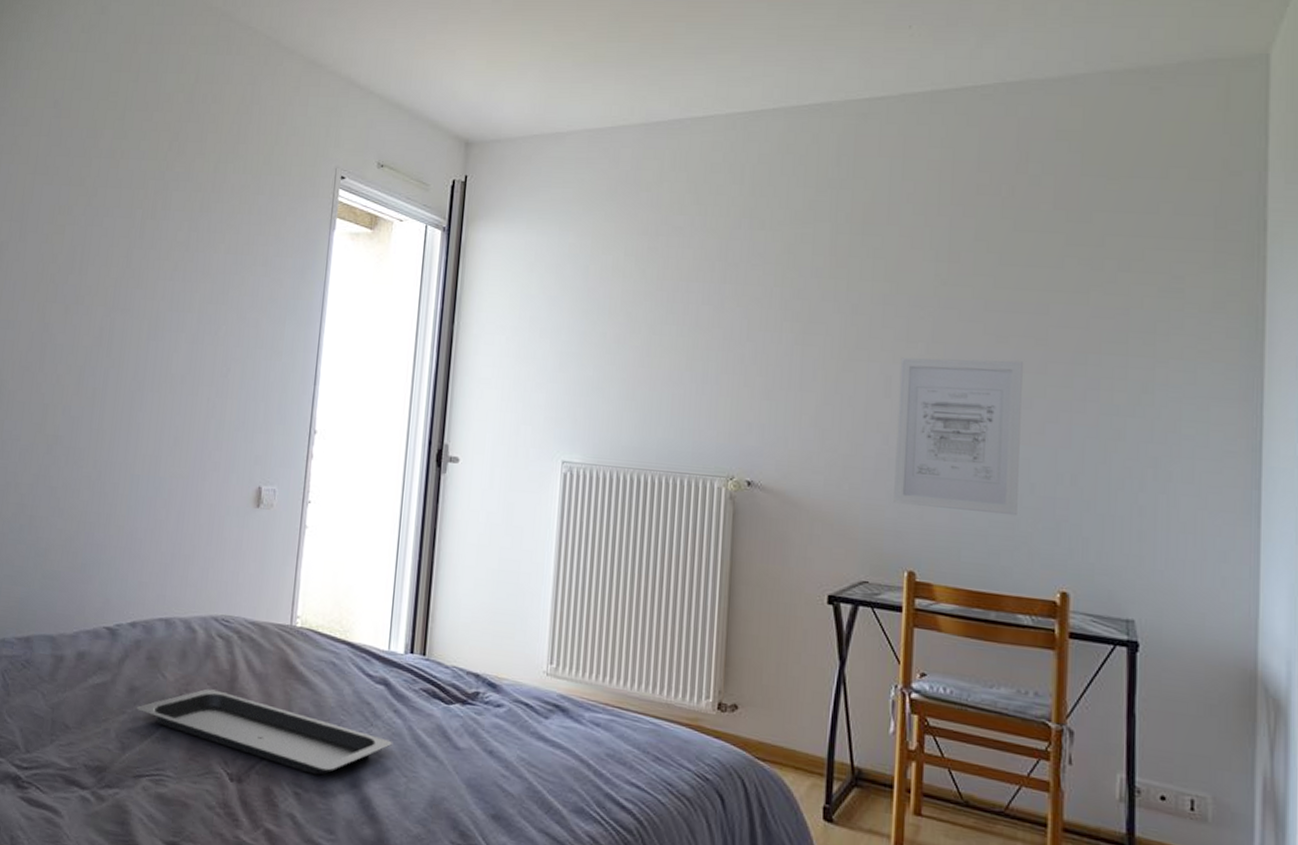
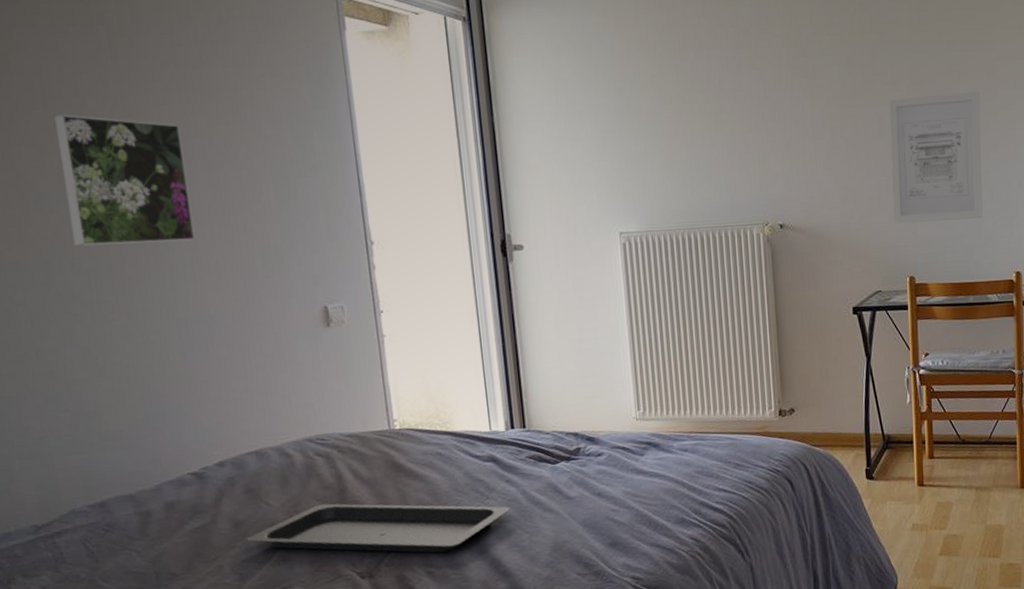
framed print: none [69,279,177,405] -> present [53,114,196,247]

